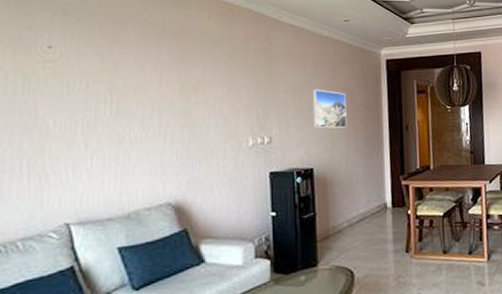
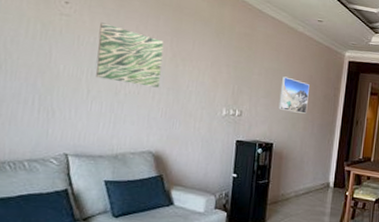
wall art: none [91,63,171,128] -> present [96,22,164,88]

